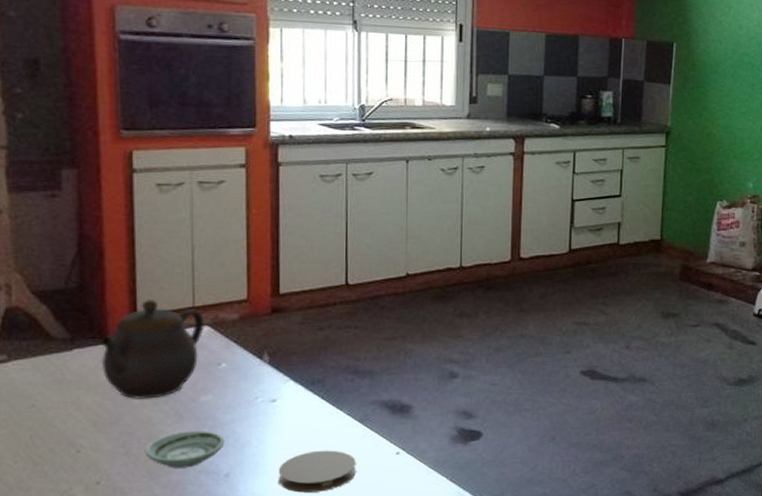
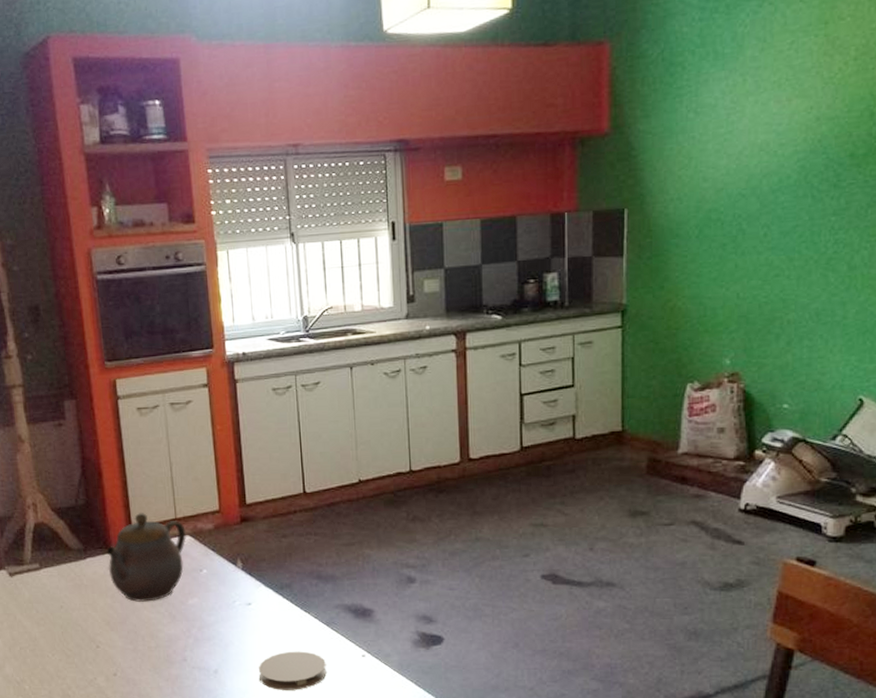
saucer: present [145,431,225,468] -> none [148,631,212,664]

